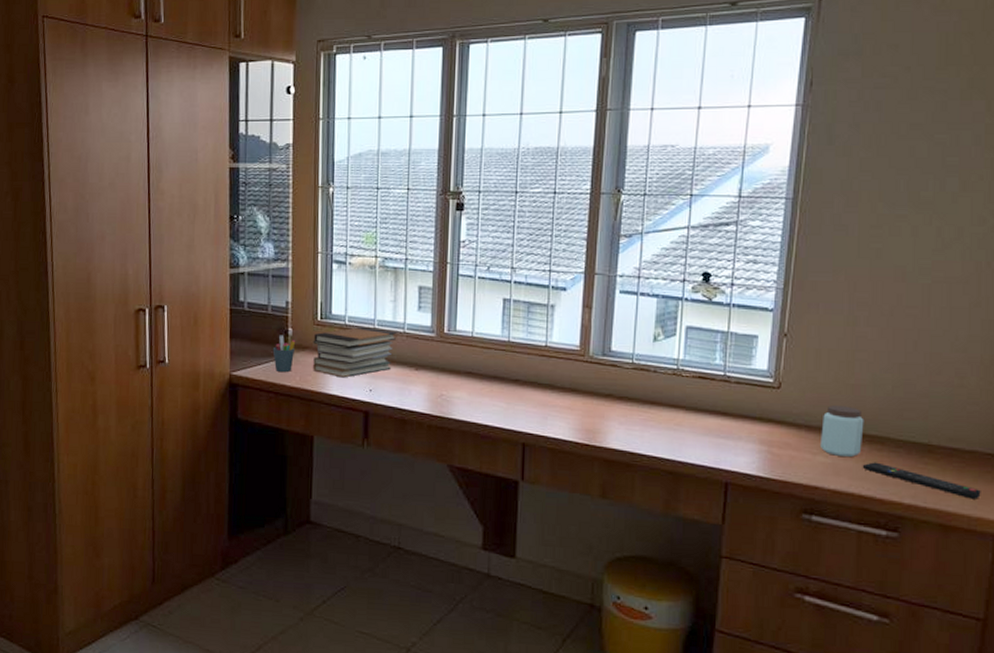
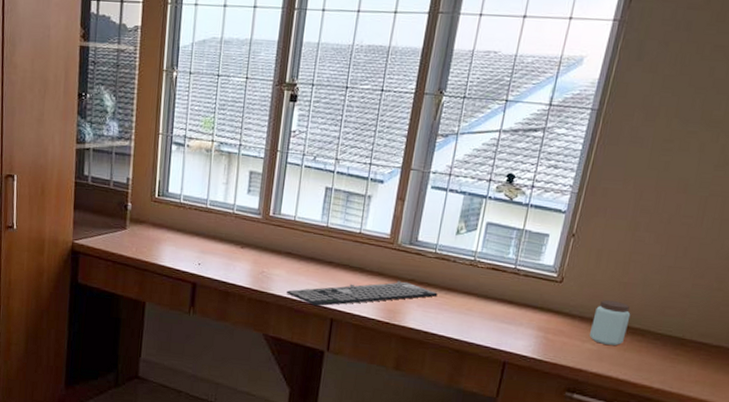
pen holder: present [272,335,296,373] -> none [112,209,134,244]
book stack: present [313,327,397,378] -> none [148,206,227,251]
keyboard: none [469,397,641,431] -> present [286,281,438,307]
remote control: present [862,462,981,499] -> none [622,351,720,387]

